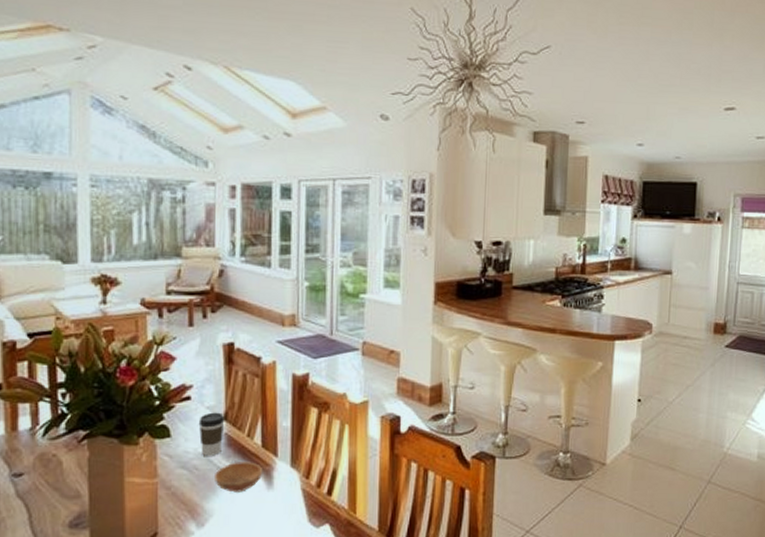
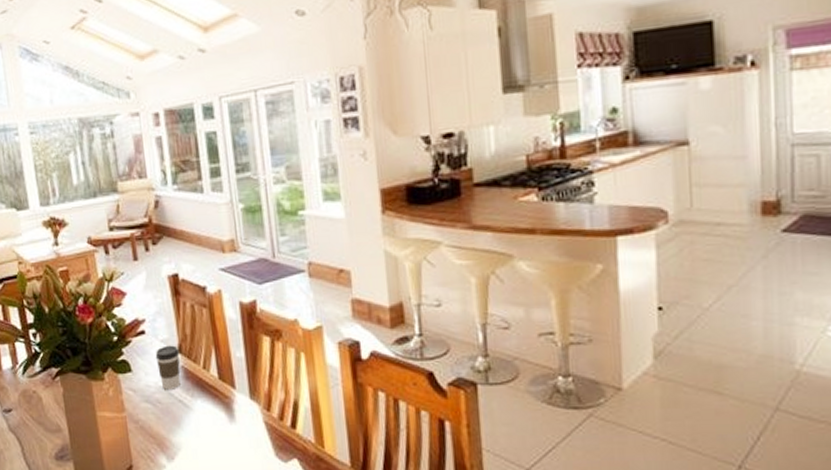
bowl: present [215,462,263,492] -> none [177,394,224,426]

